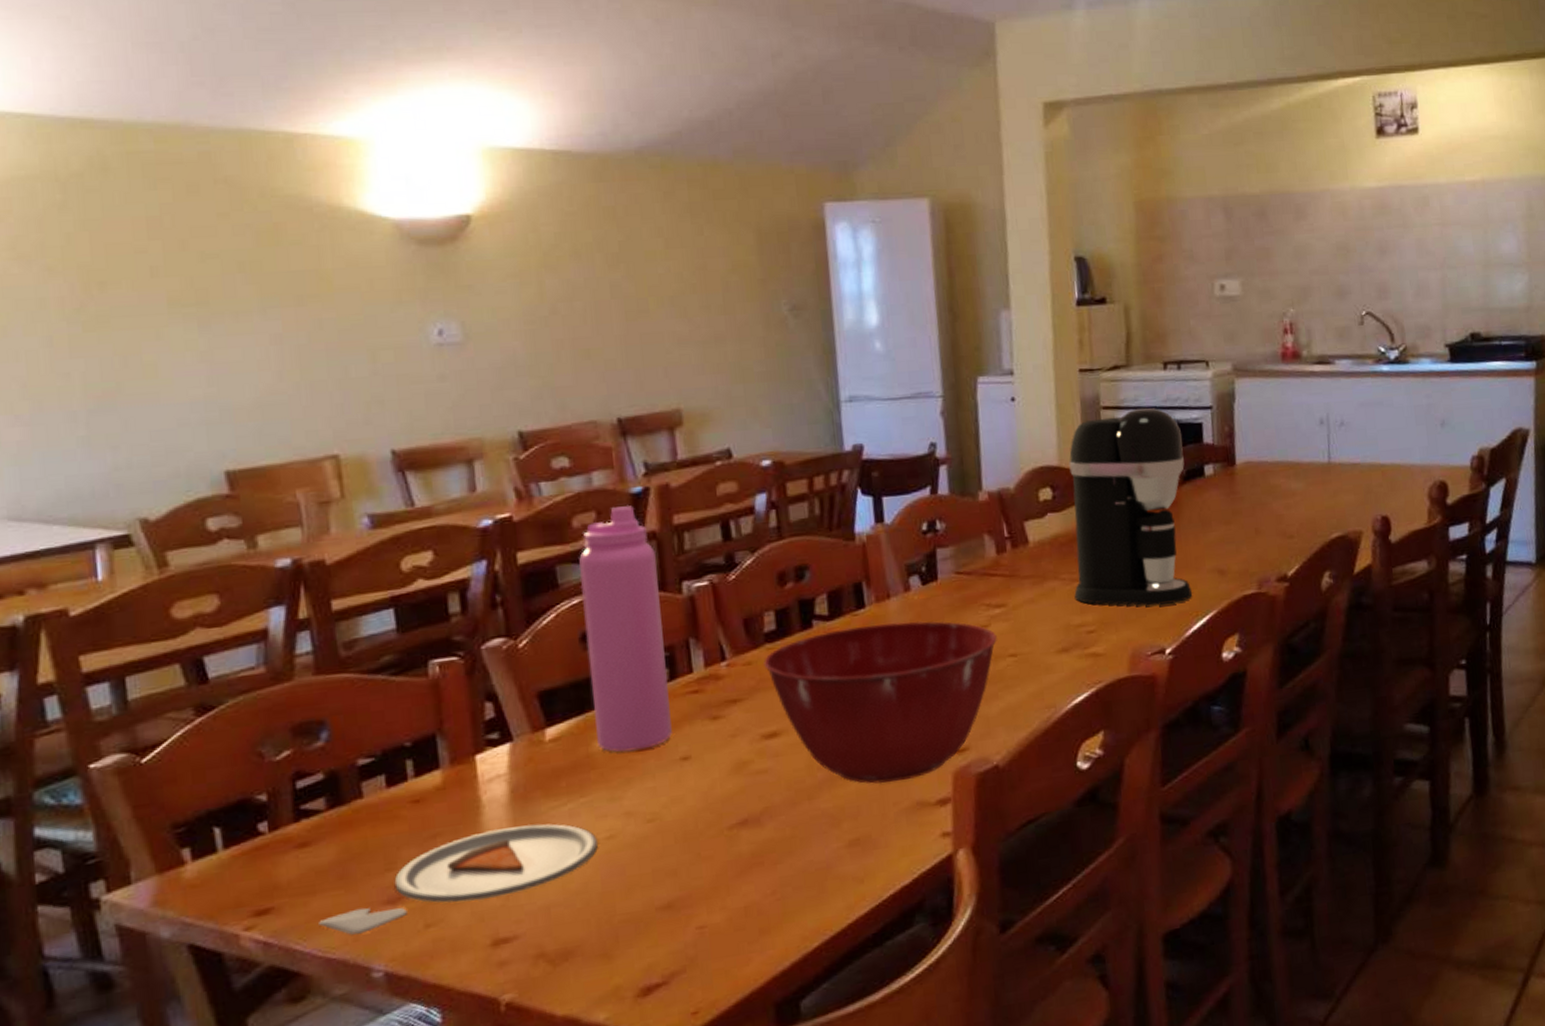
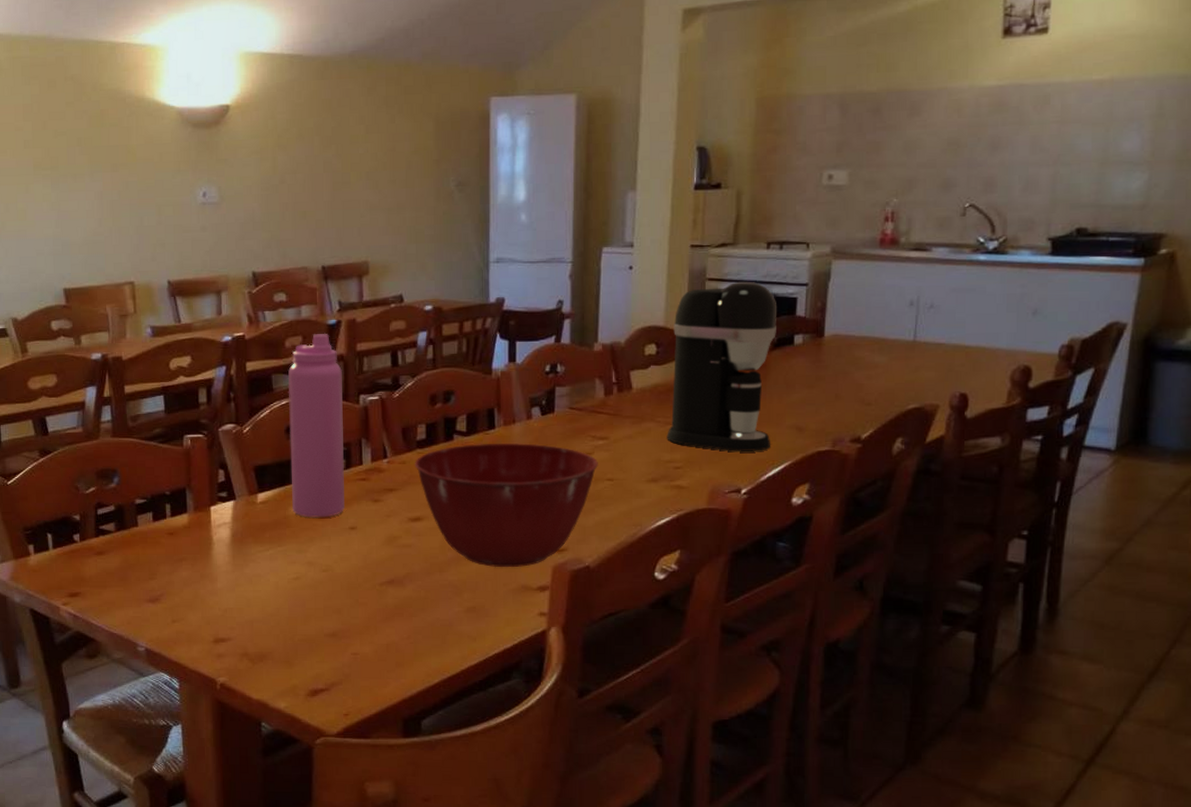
dinner plate: present [319,823,598,935] -> none [107,561,288,619]

